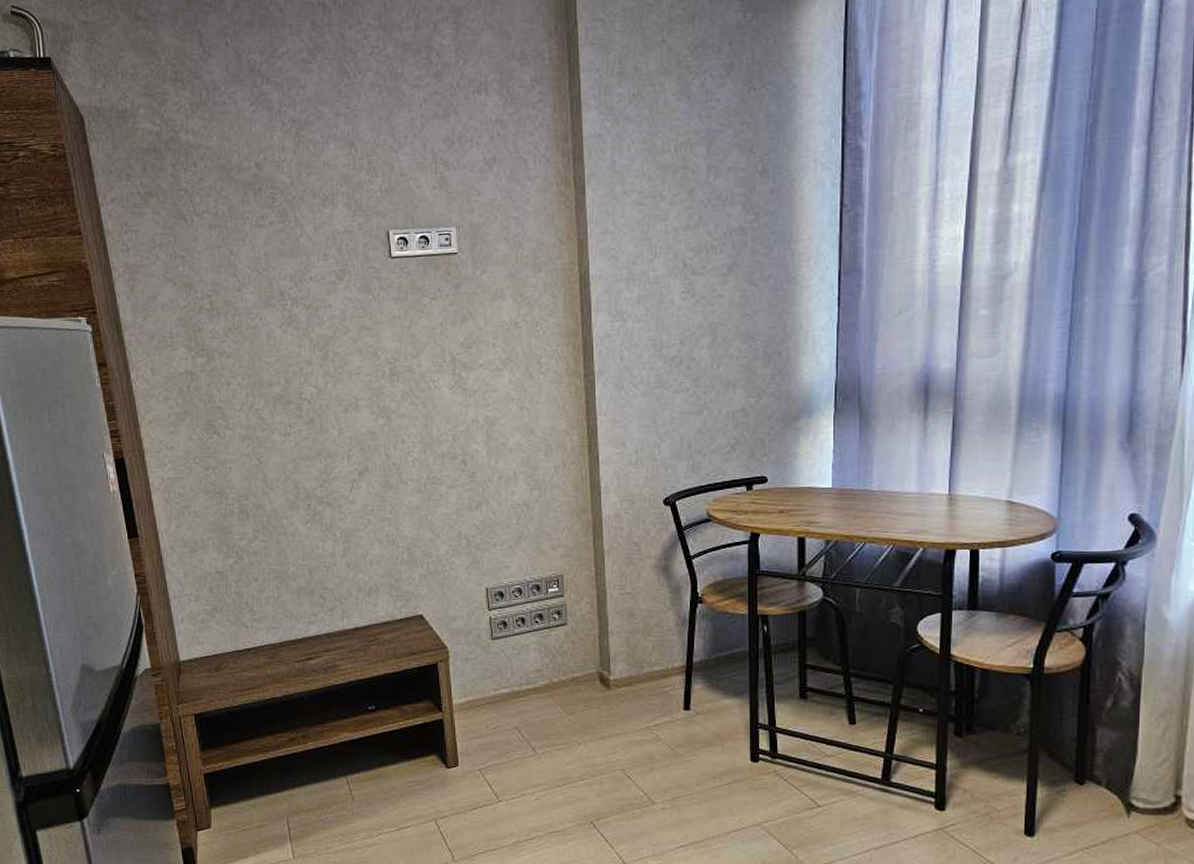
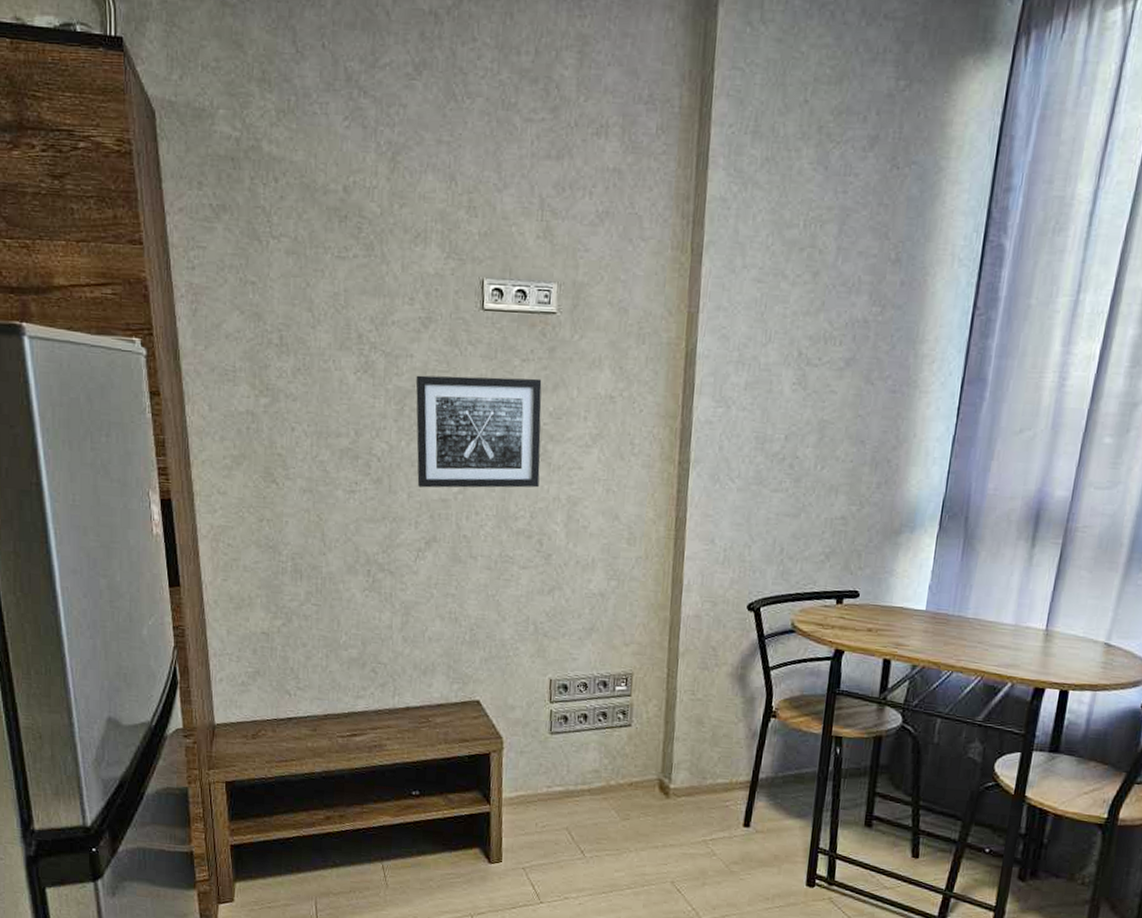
wall art: none [336,314,458,424] -> present [415,375,542,488]

